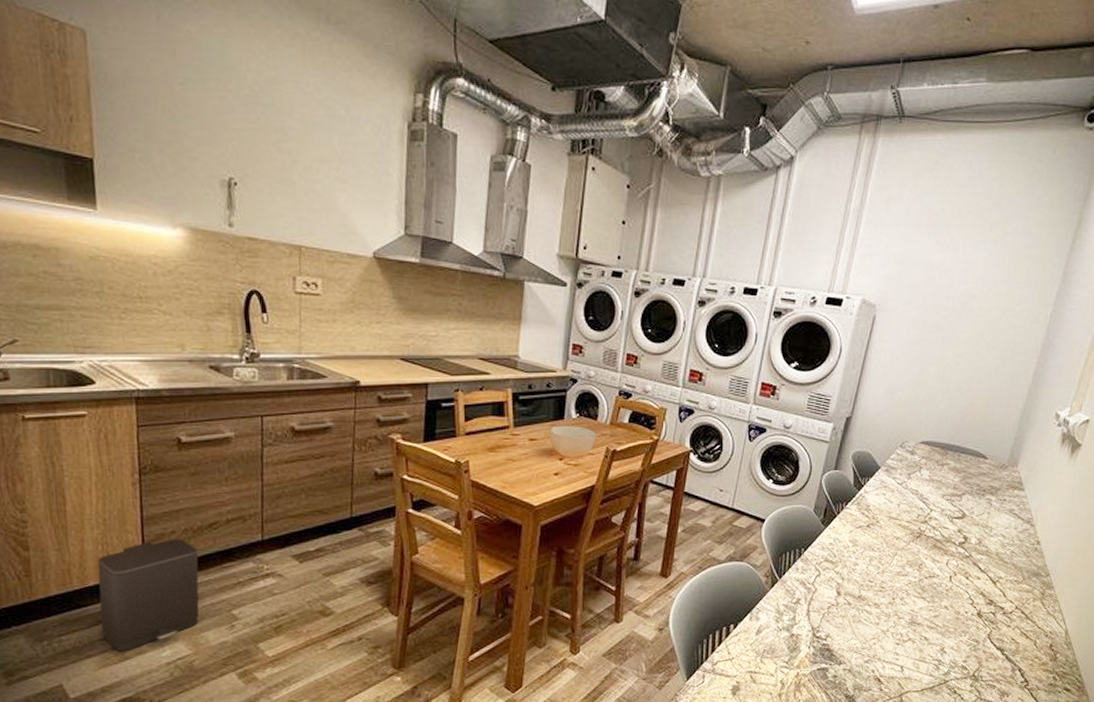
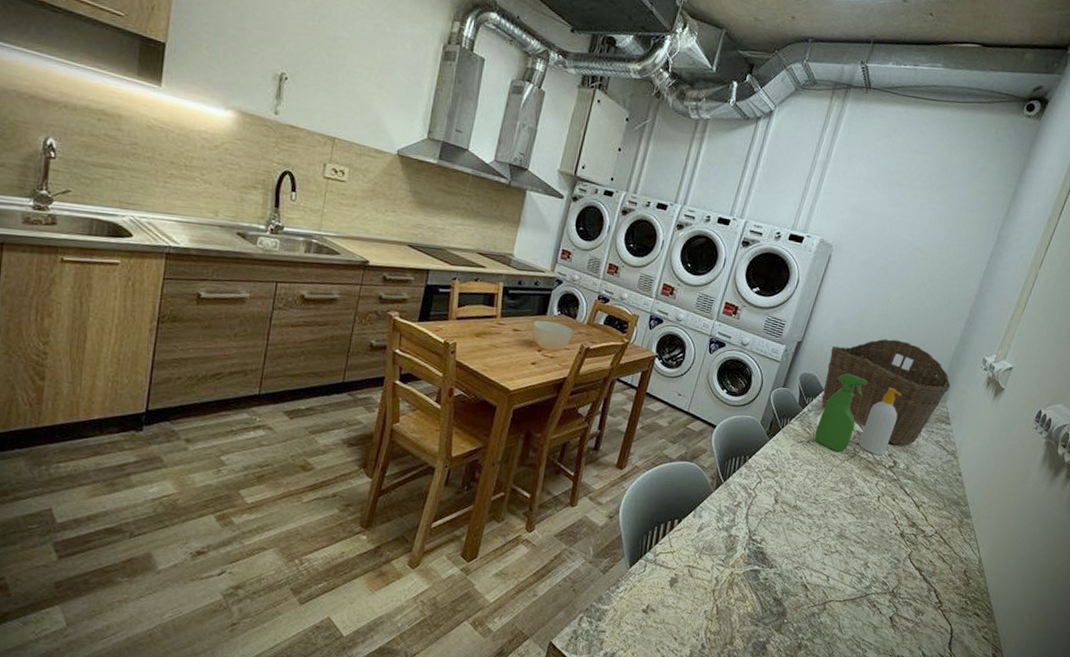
pedal bin: present [96,539,200,652] -> none [97,384,199,484]
spray bottle: none [875,447,928,534] -> present [815,373,868,453]
wicker basket: none [878,403,1021,520] -> present [821,339,951,446]
soap bottle: none [923,456,967,533] -> present [858,387,902,456]

